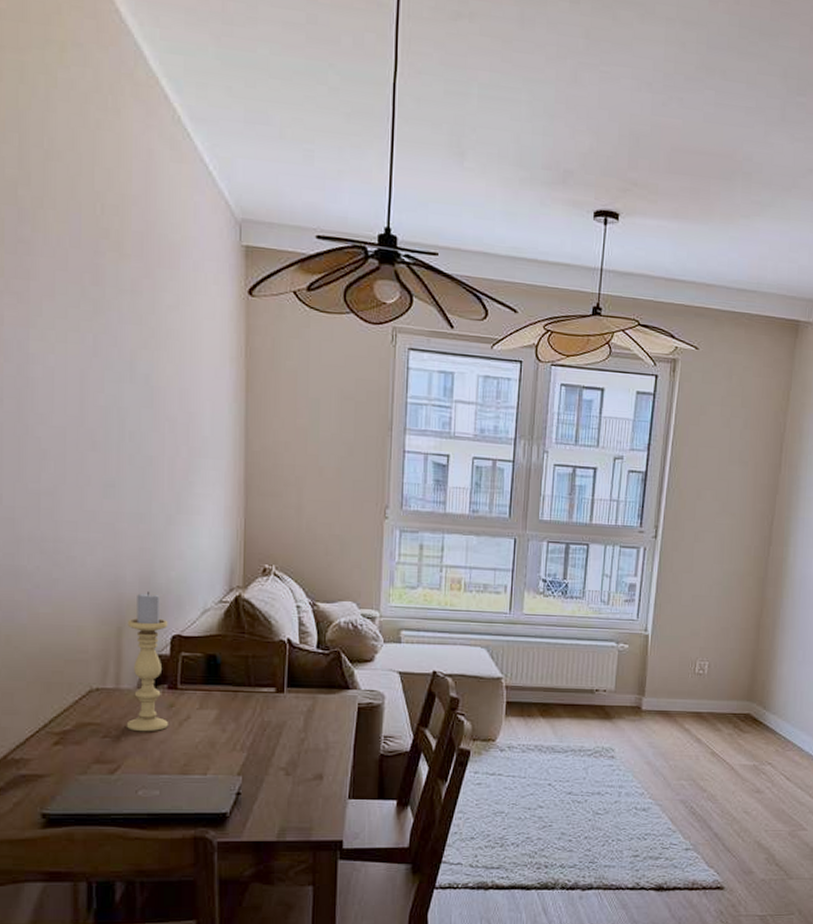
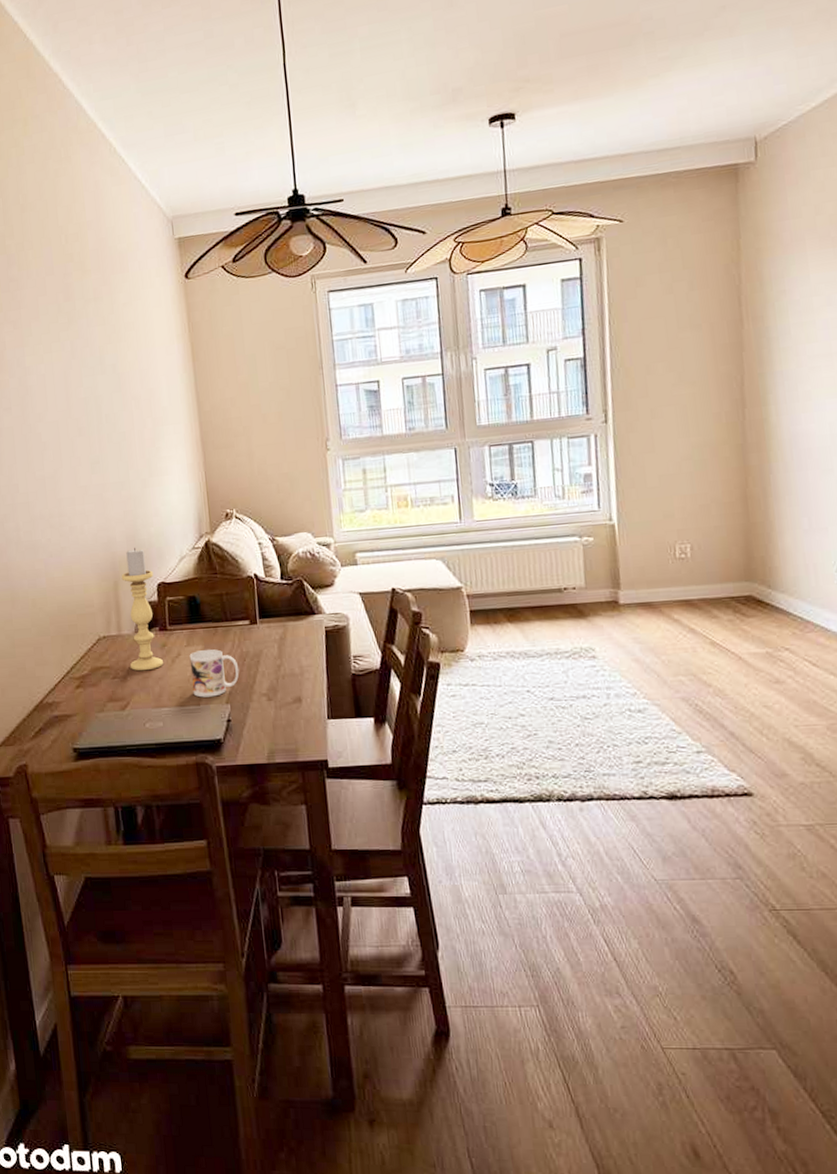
mug: none [200,715,257,767] -> present [189,649,239,698]

